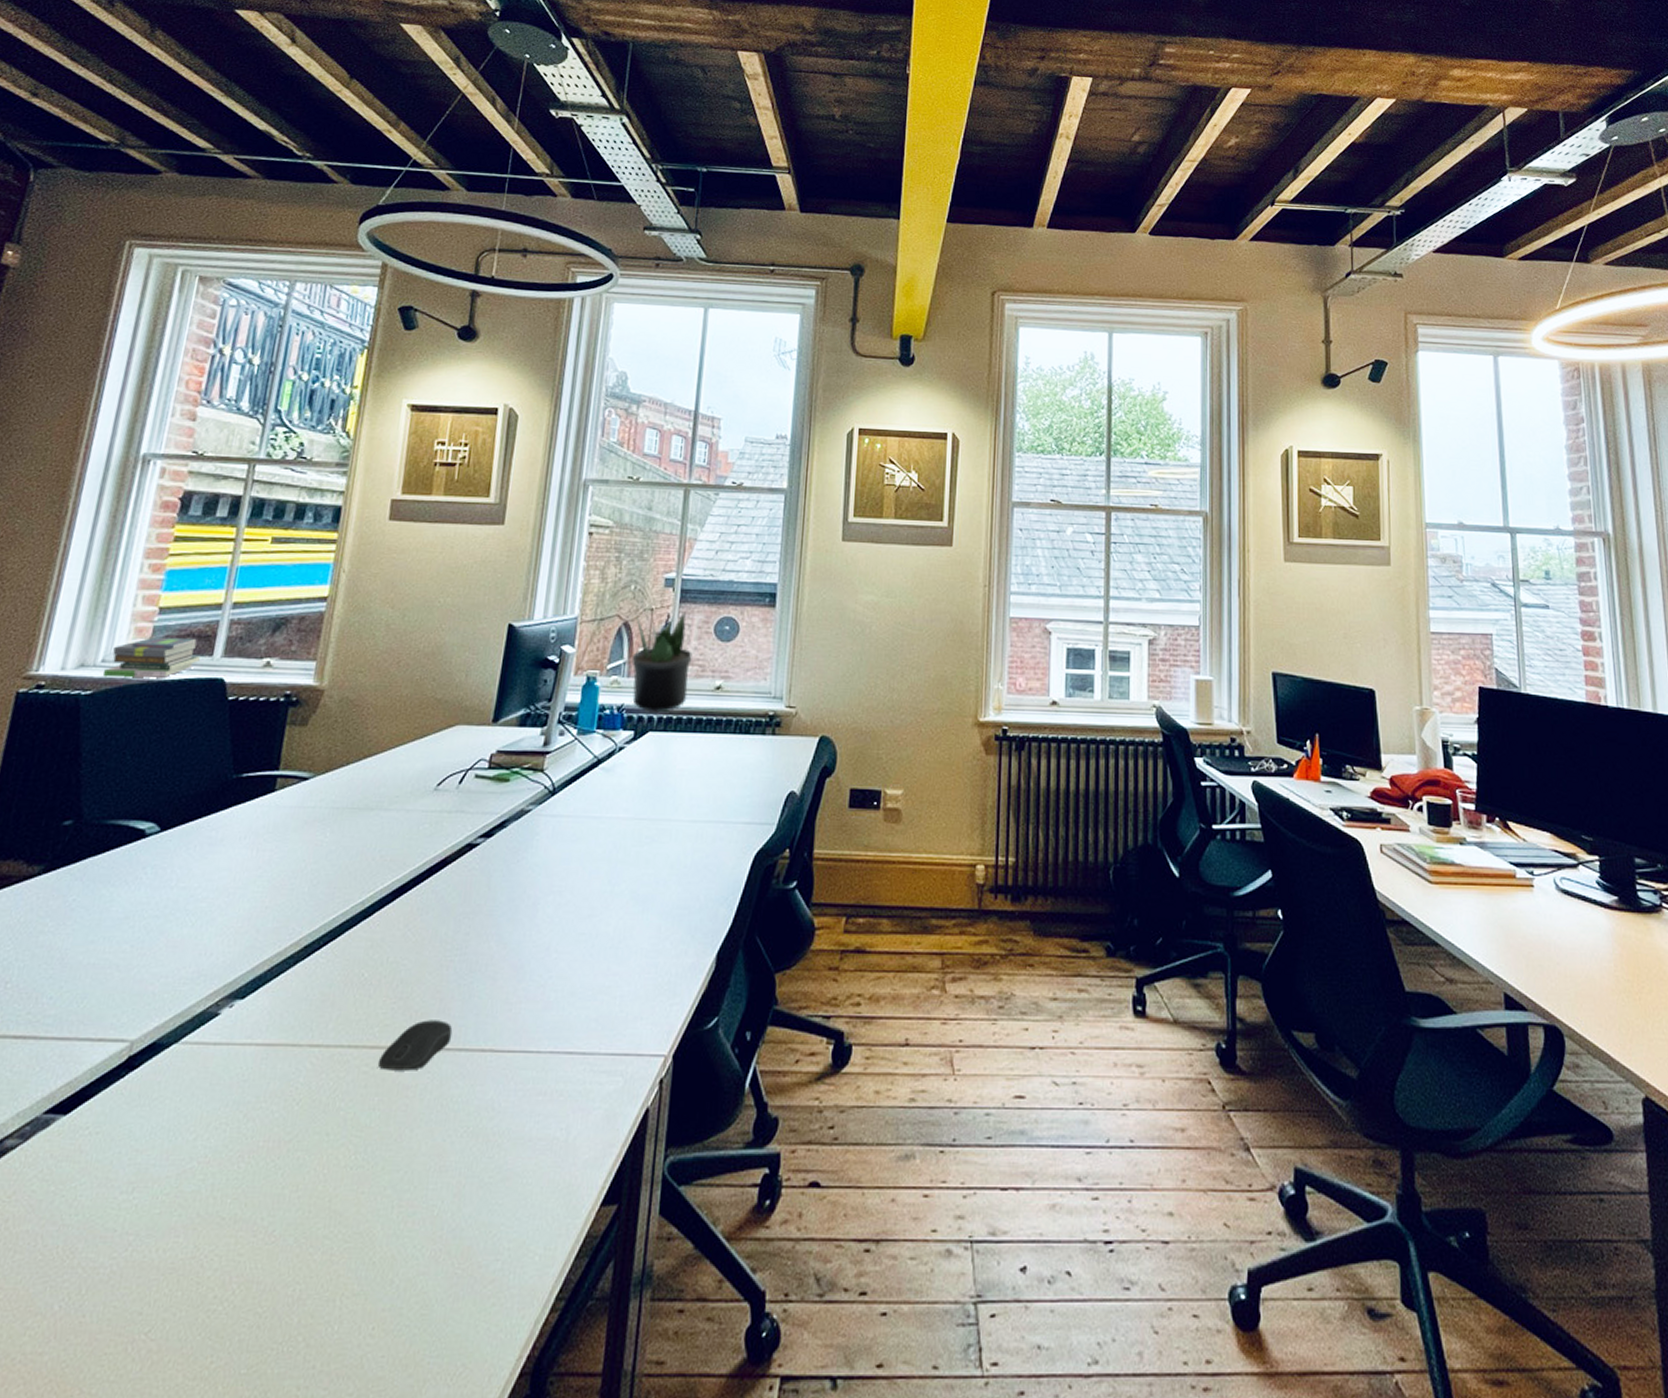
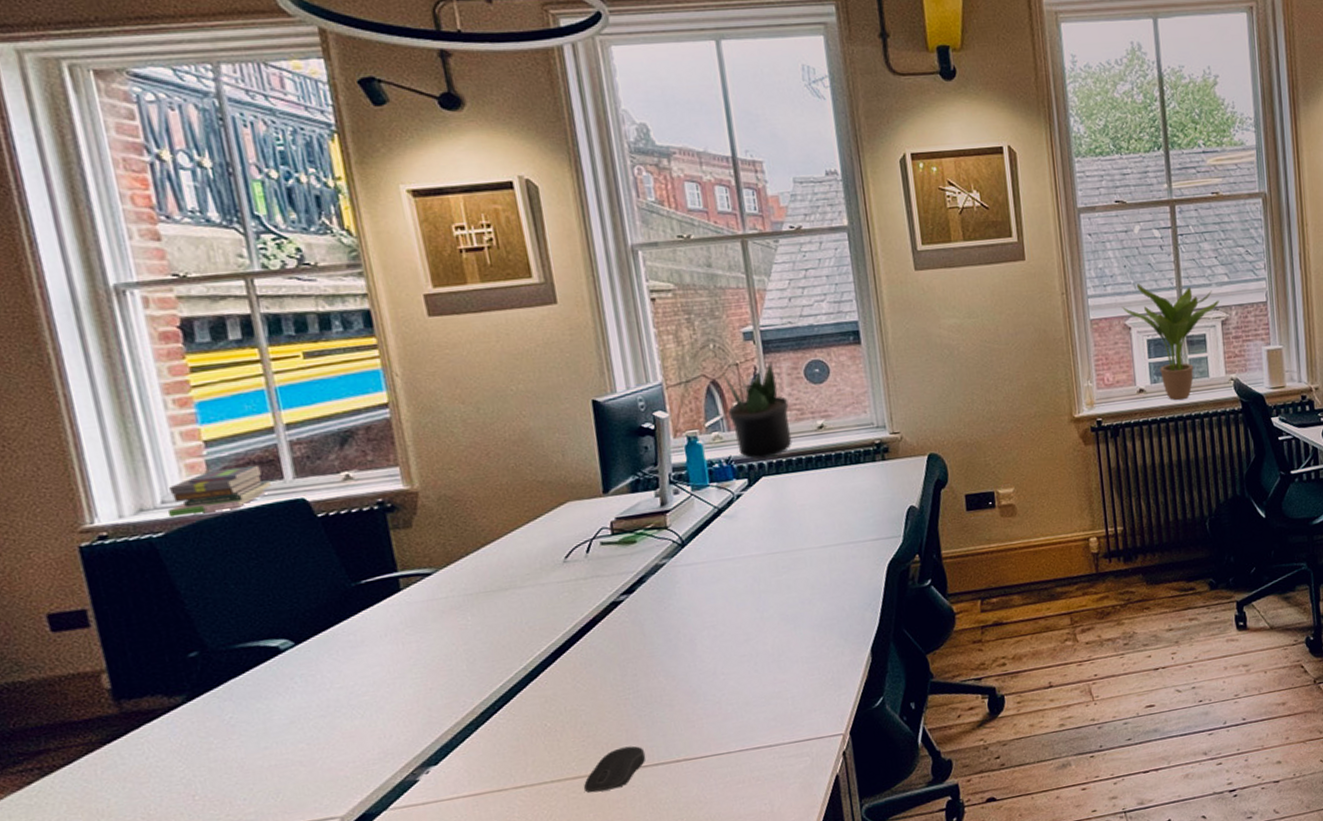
potted plant: none [1044,587,1148,721] -> present [1122,284,1220,401]

